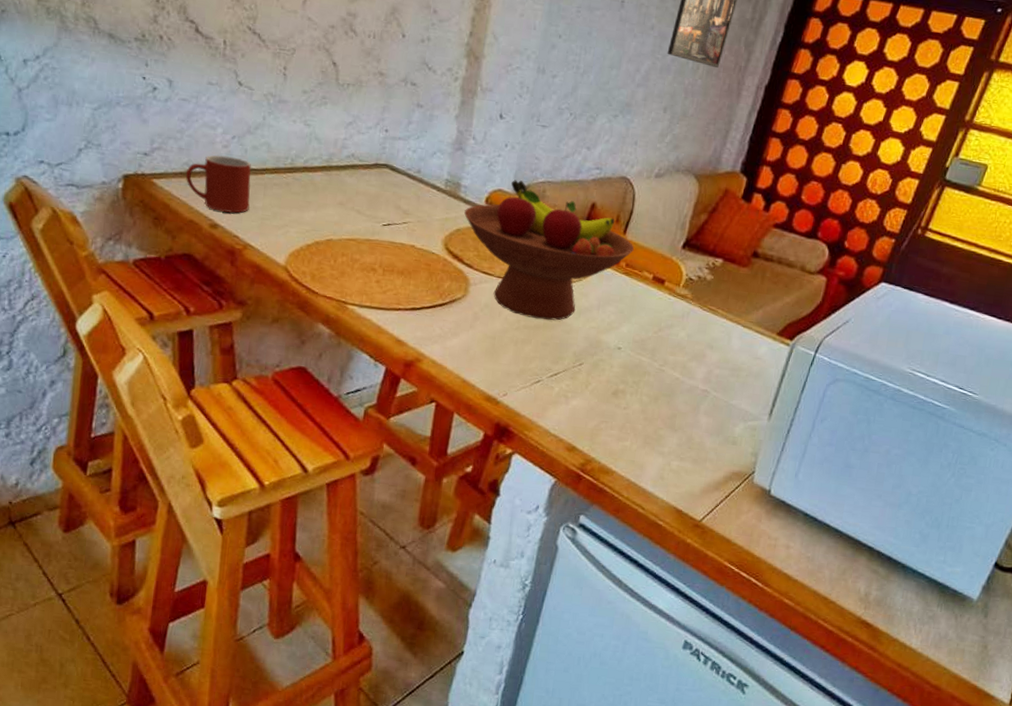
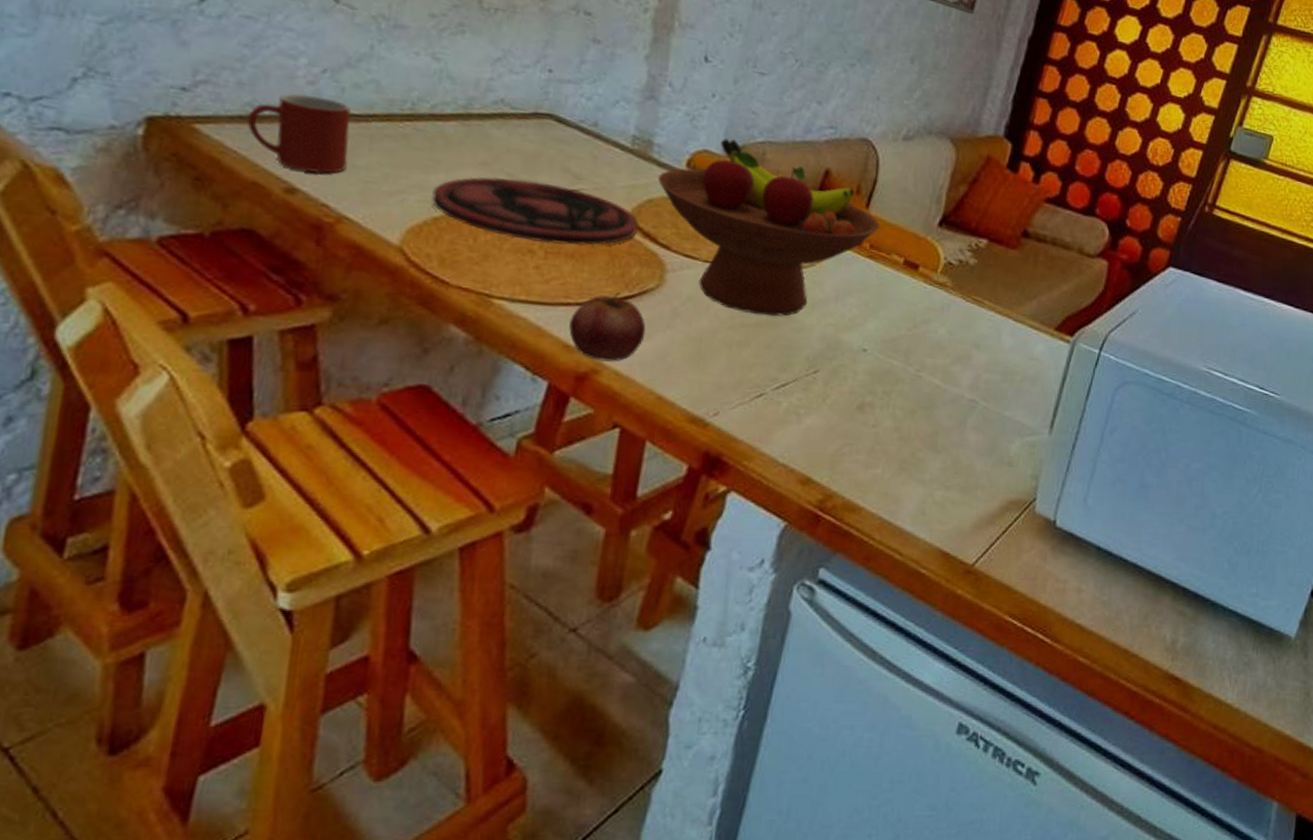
plate: none [306,214,449,265] -> present [432,177,638,246]
apple: none [400,300,455,353] -> present [569,291,646,362]

